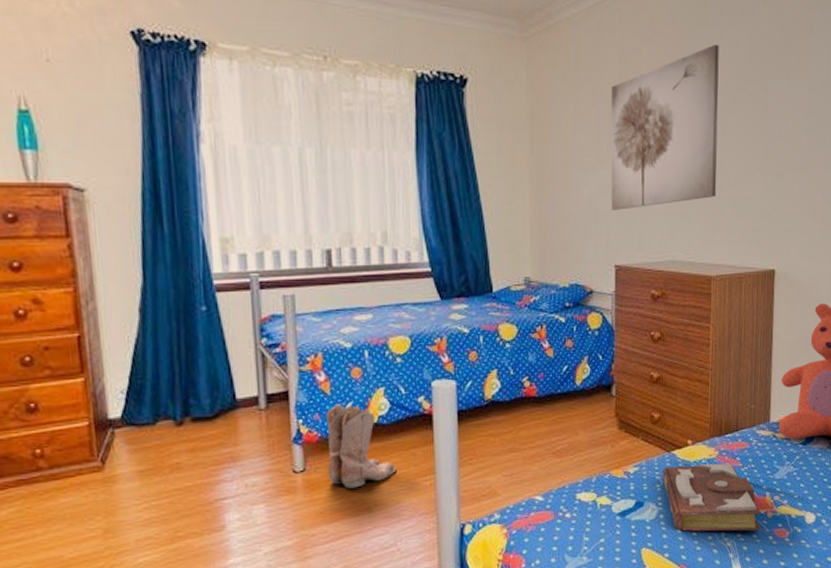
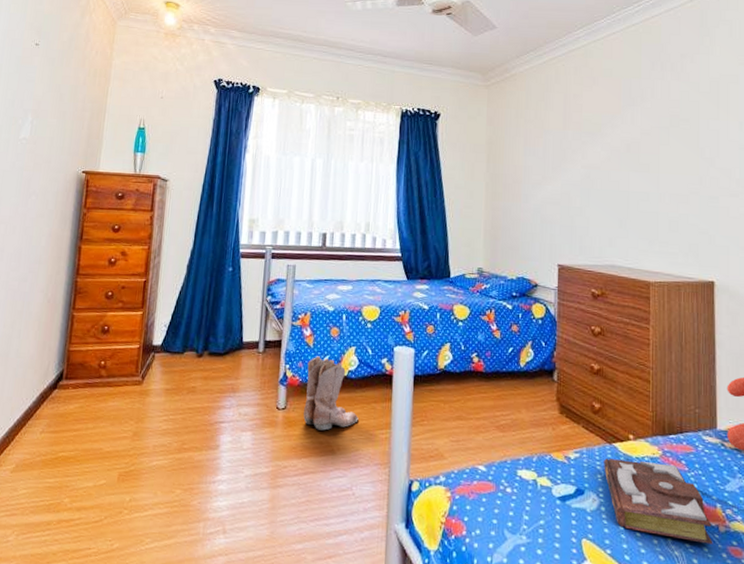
wall art: present [610,44,719,210] -> none [555,91,653,219]

